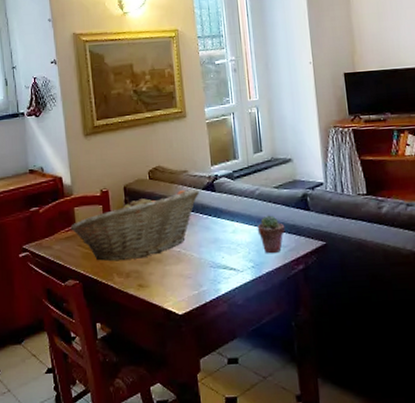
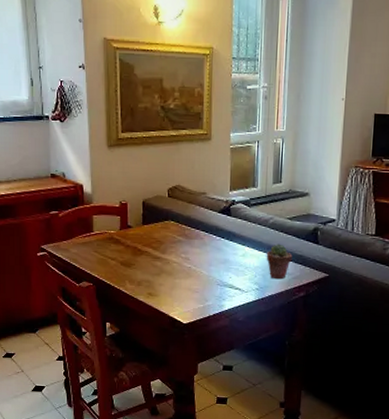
fruit basket: present [70,189,200,262] -> none [88,211,216,270]

